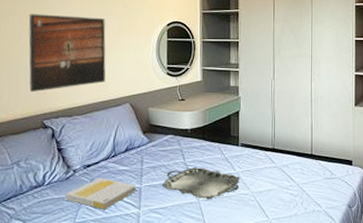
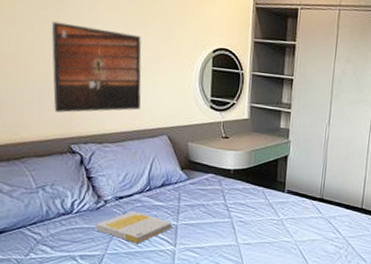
serving tray: present [161,167,240,200] -> none [199,210,284,244]

